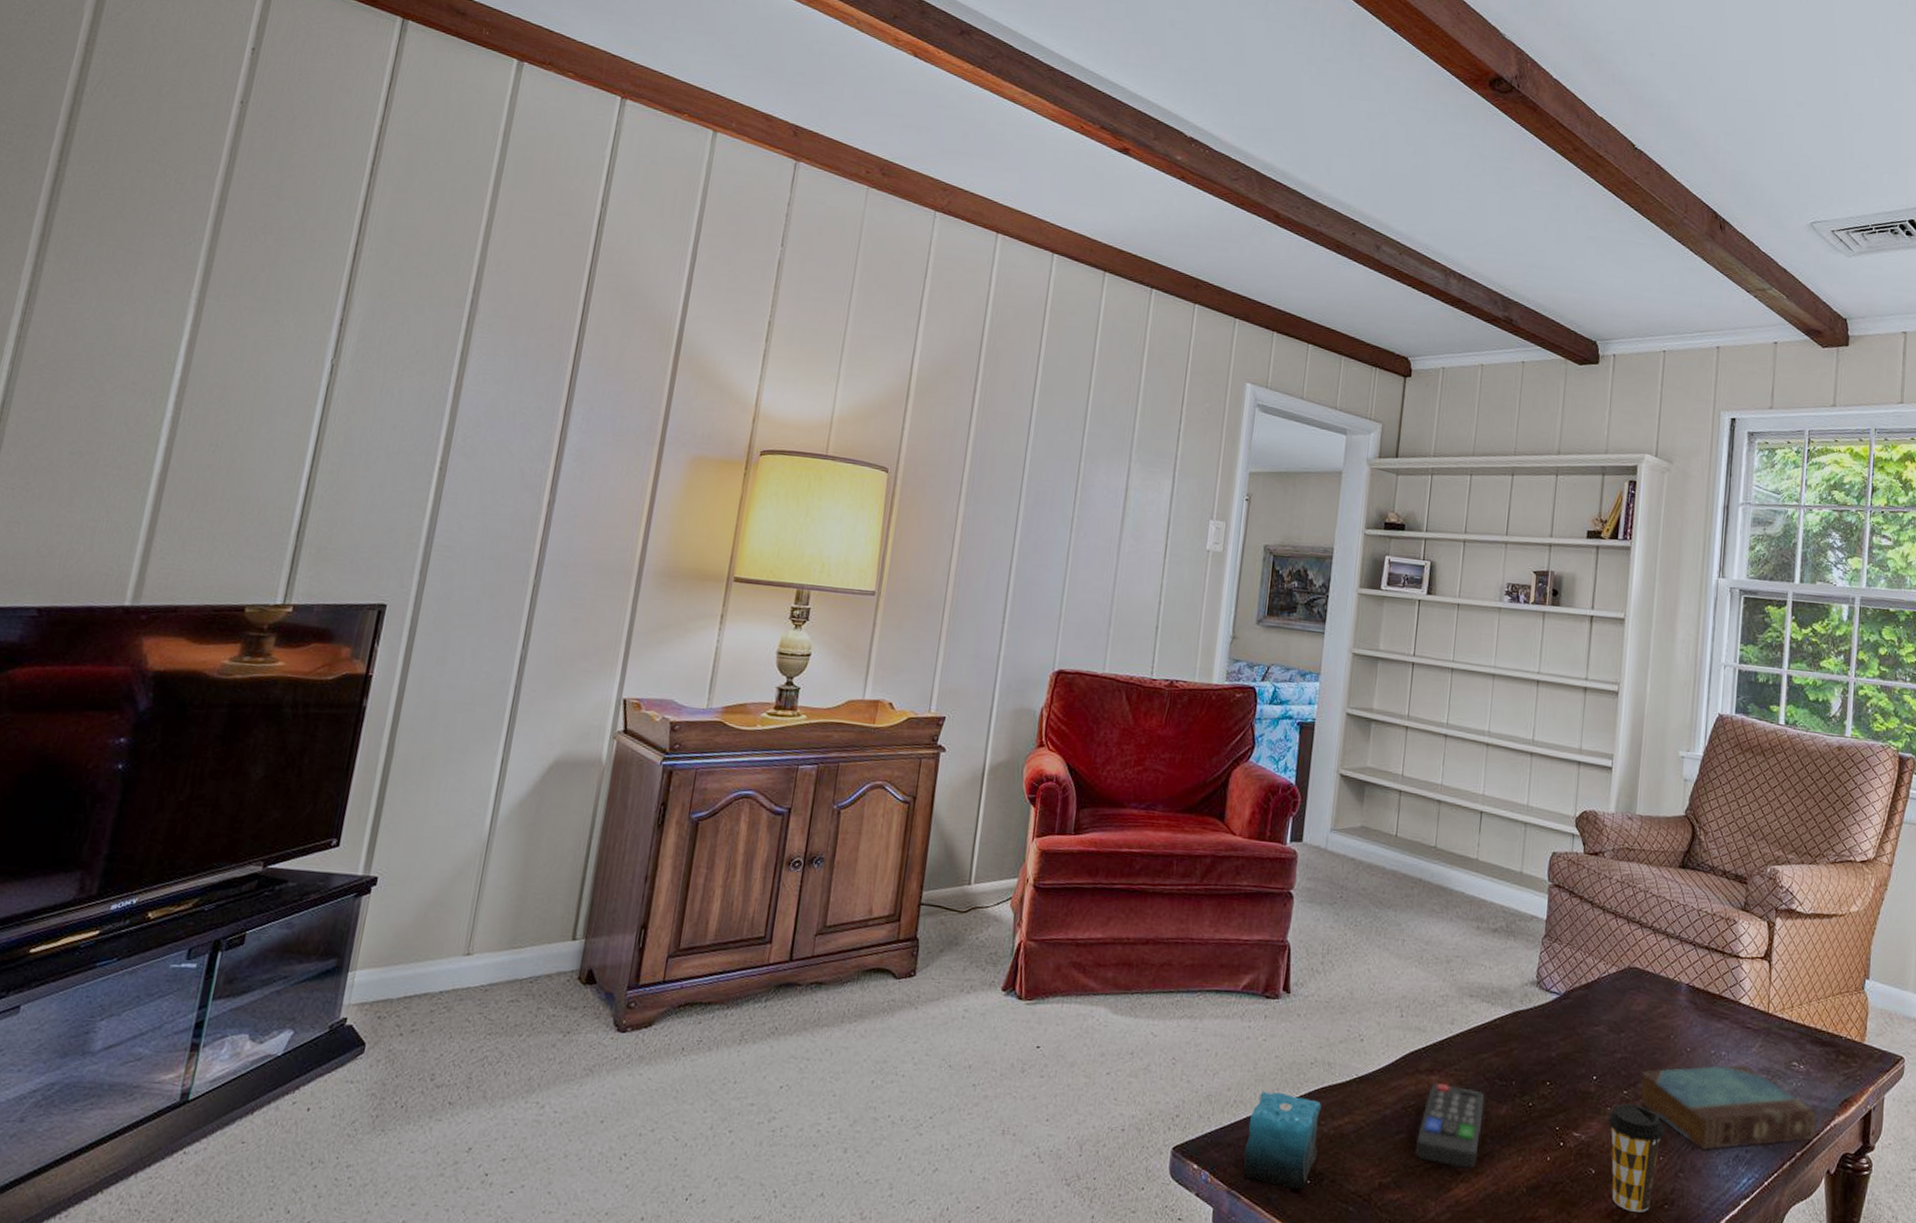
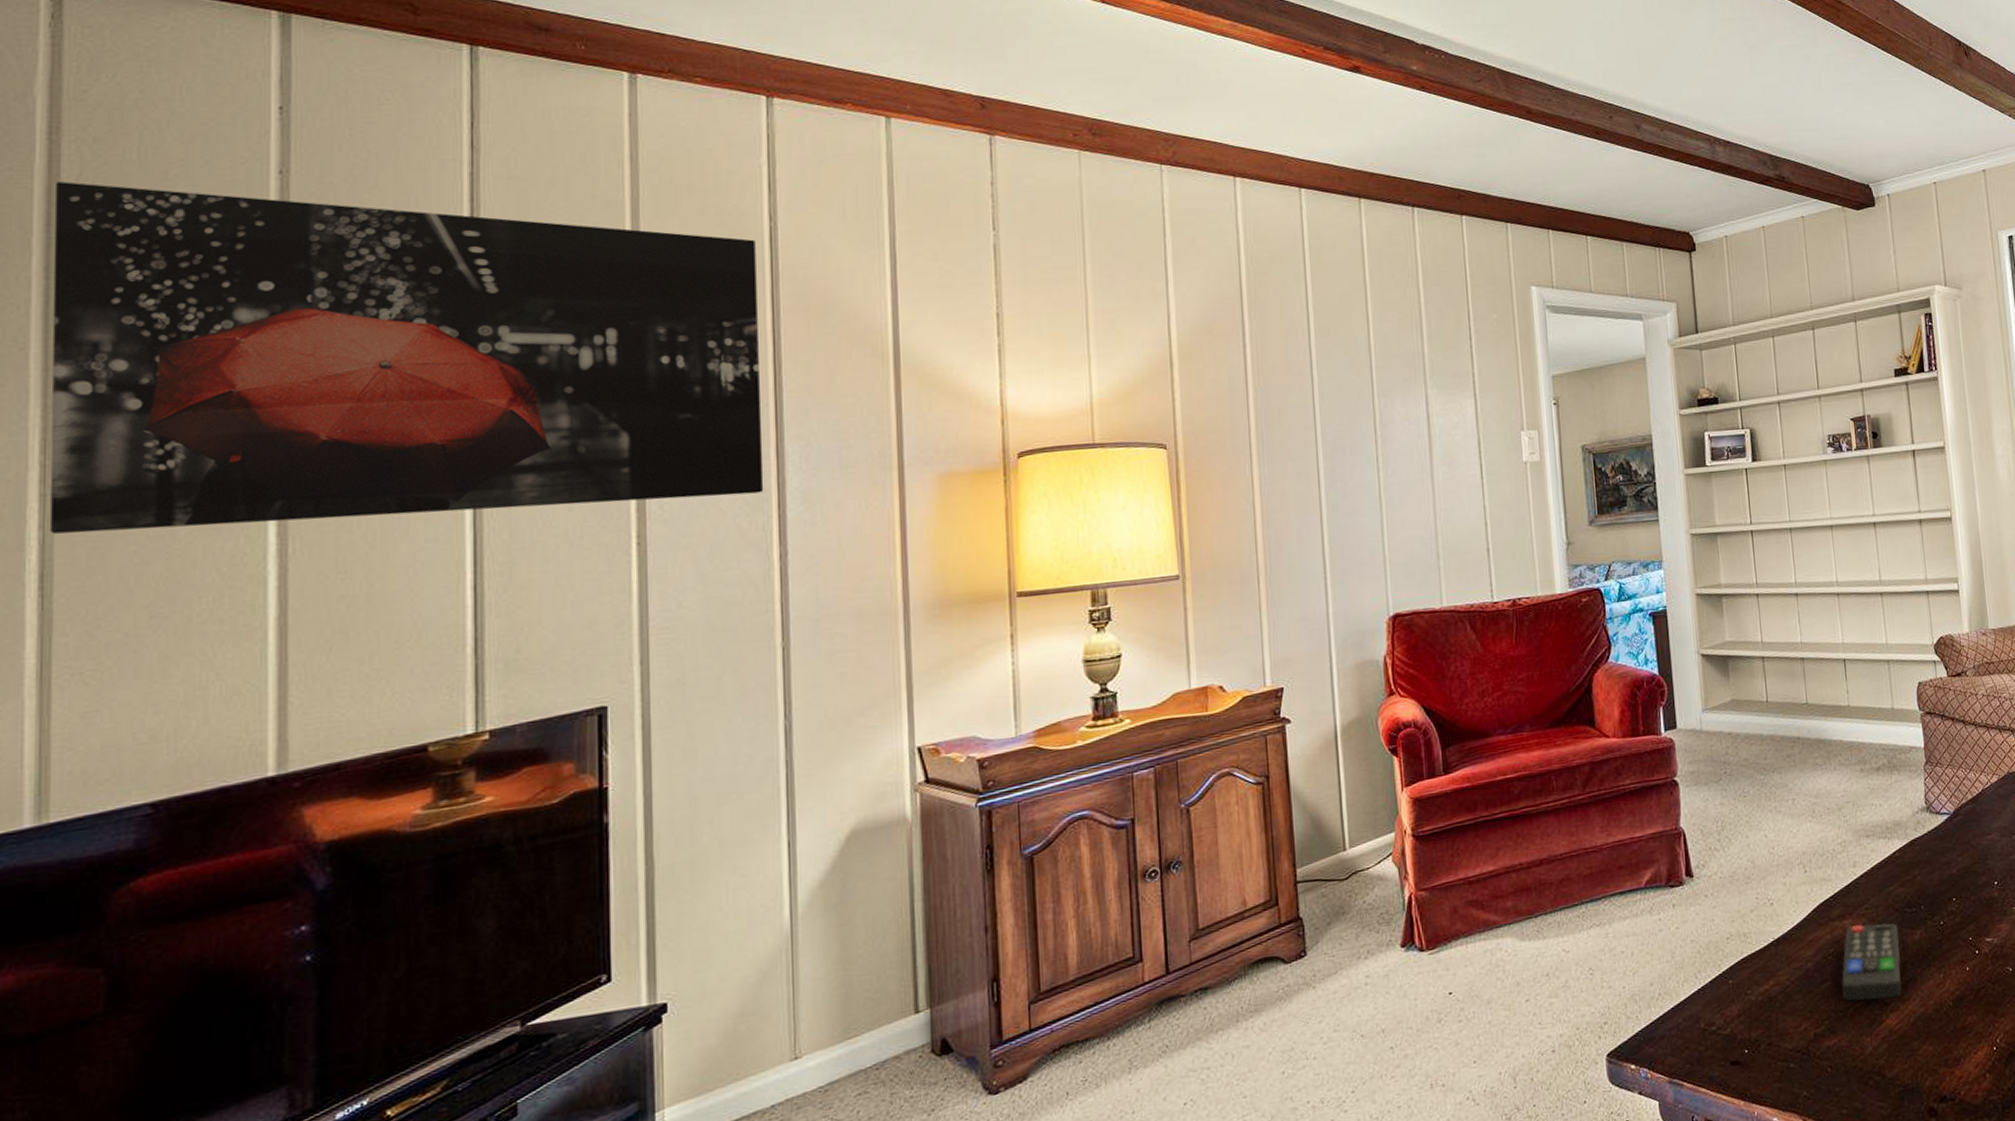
wall art: none [17,84,587,444] -> present [51,181,764,534]
candle: present [1243,1091,1321,1190] -> none [1677,972,1750,1065]

